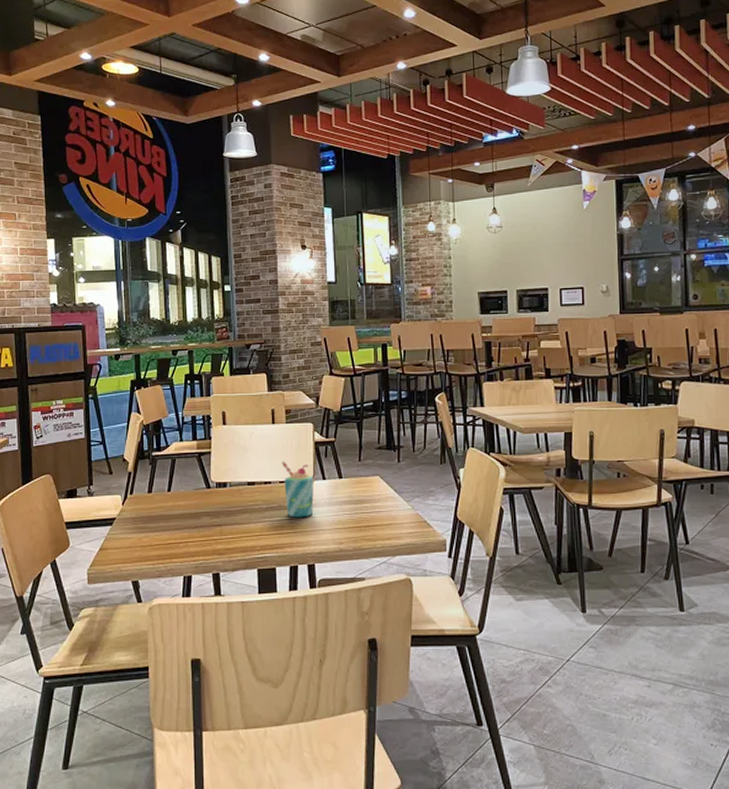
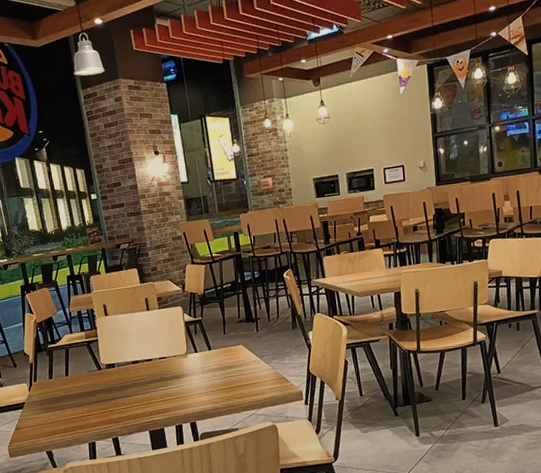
milkshake: present [281,461,314,518] -> none [158,341,190,386]

